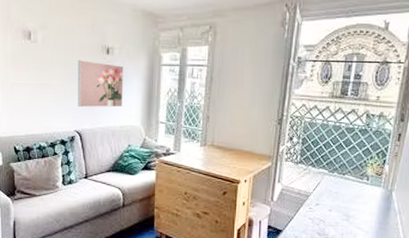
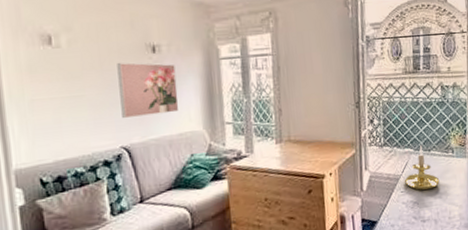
candle holder: none [314,167,350,211] -> present [404,144,440,191]

